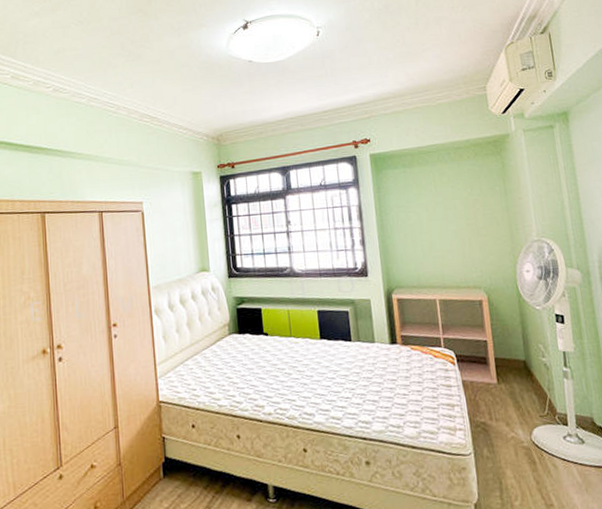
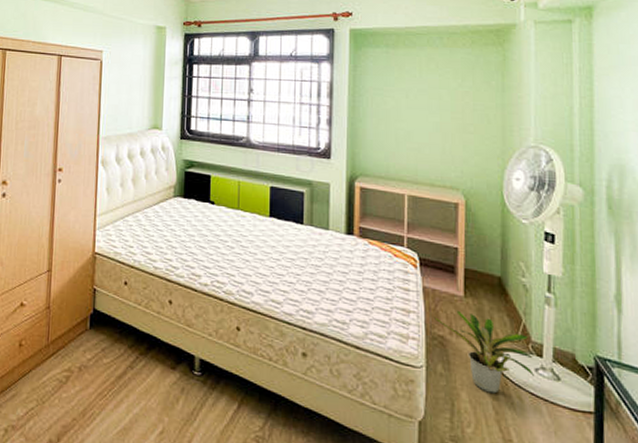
potted plant: none [474,396,563,466] -> present [433,310,534,394]

